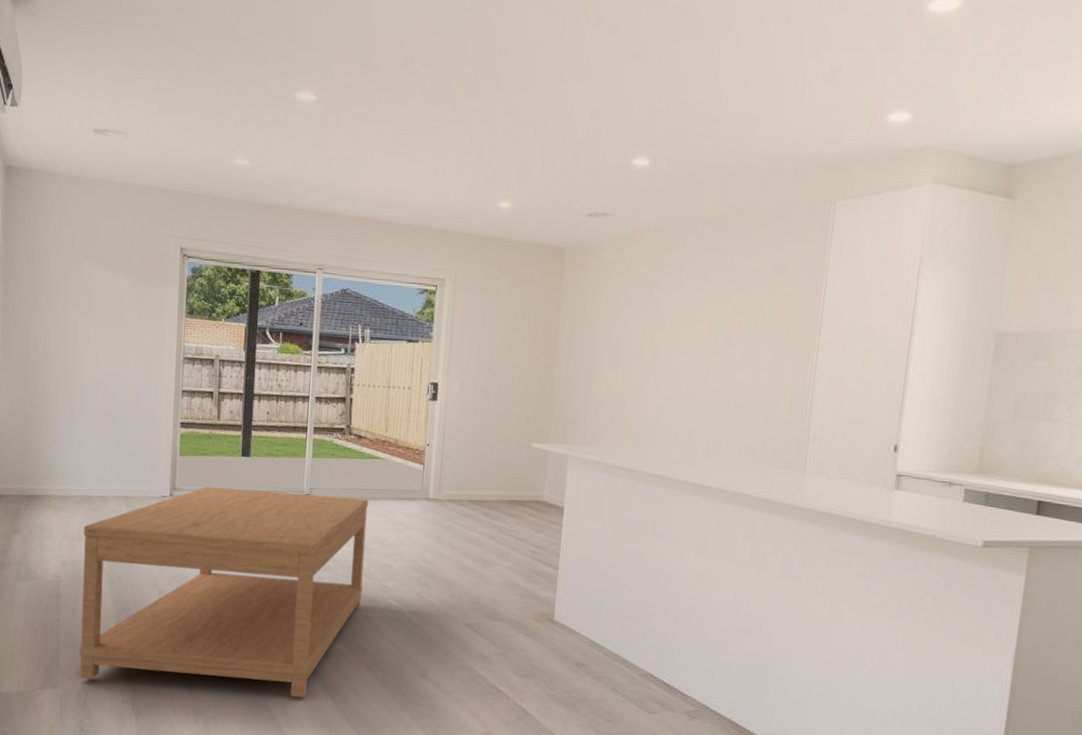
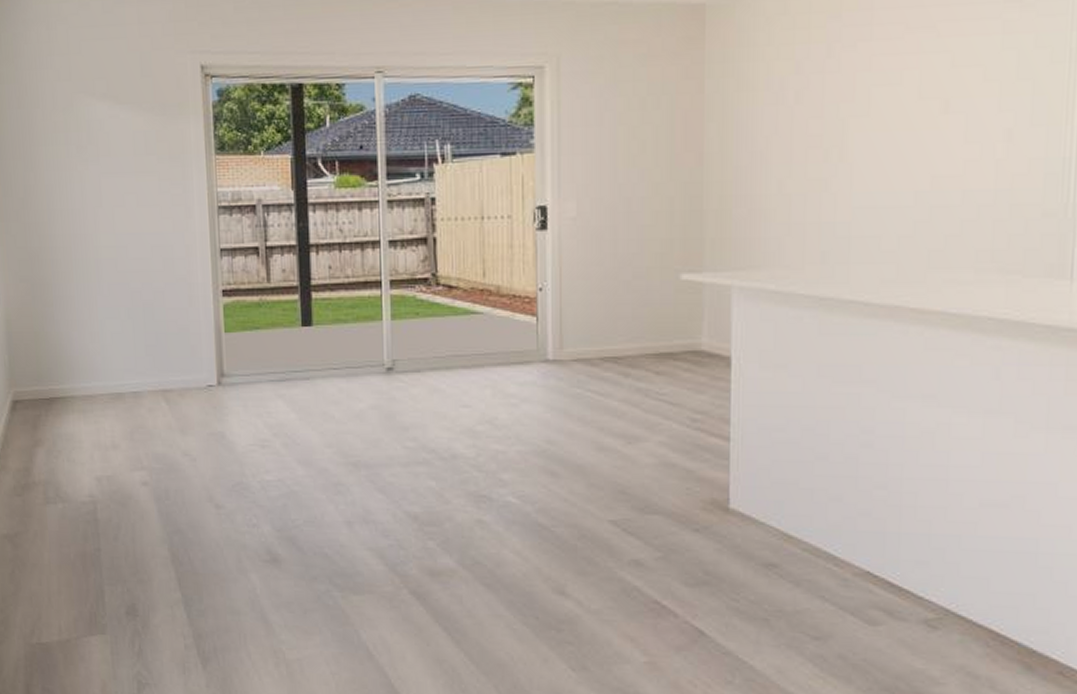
coffee table: present [79,486,369,698] -> none [117,367,472,630]

